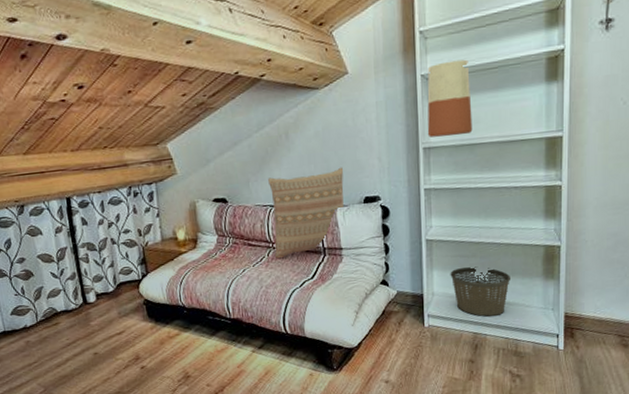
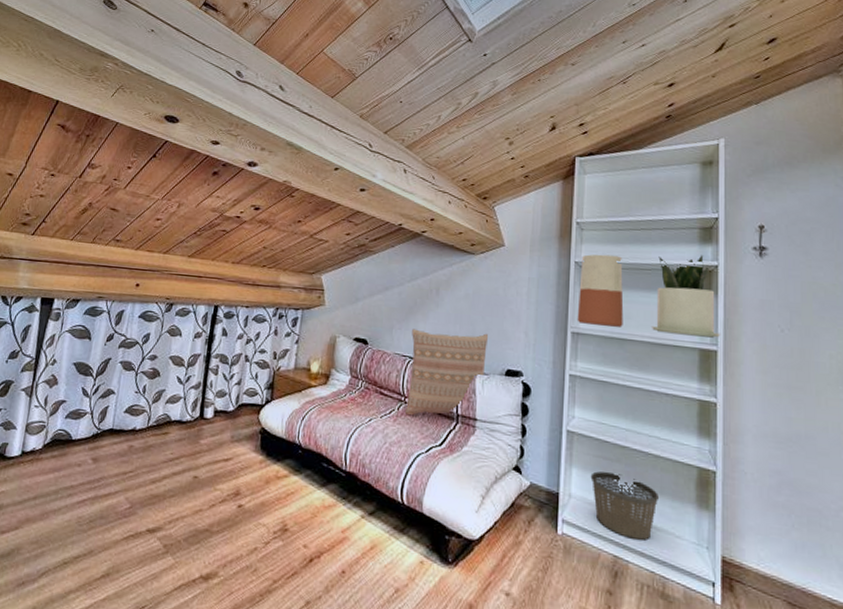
planter: none [499,41,566,130] -> present [650,255,721,338]

